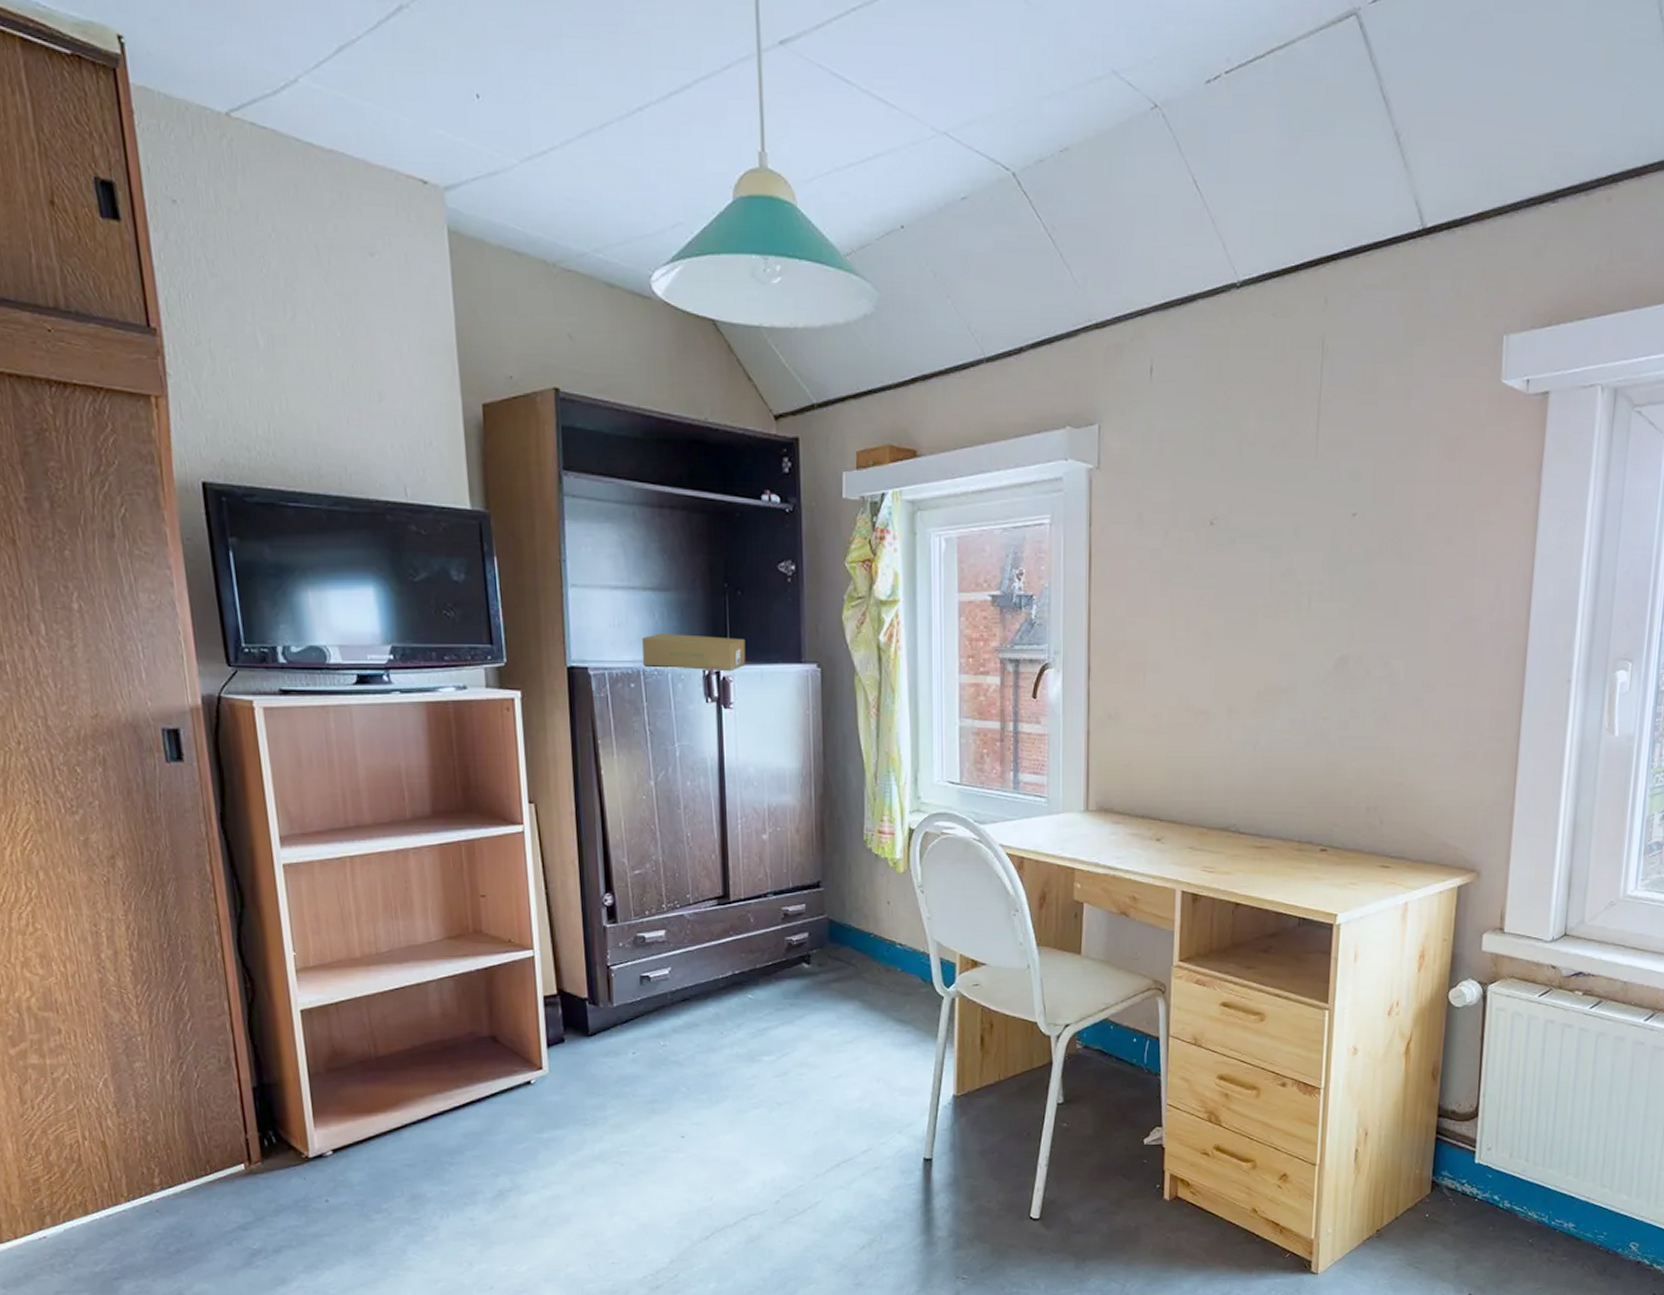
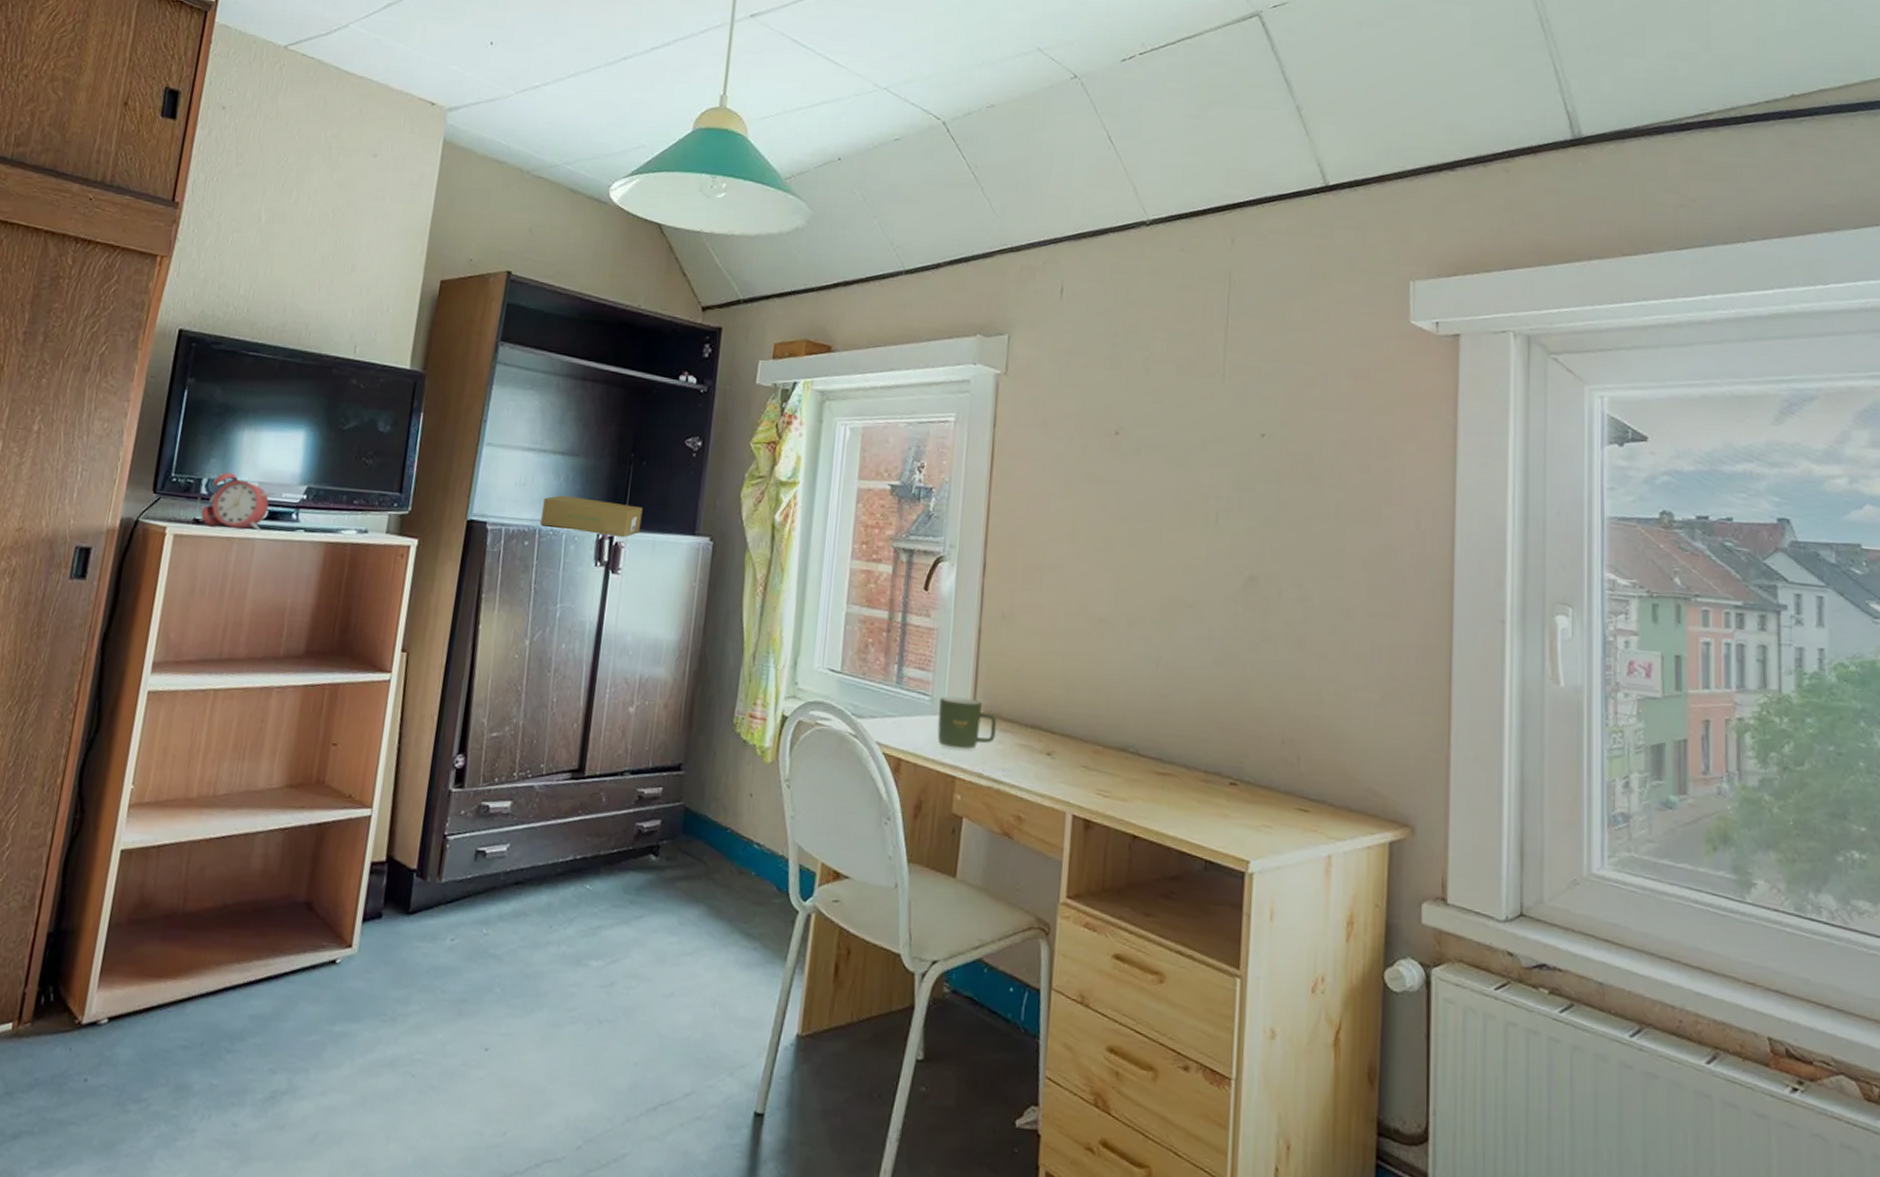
alarm clock: none [277,638,360,697] -> present [196,472,276,532]
mug: none [1055,796,1109,844] -> present [937,696,997,751]

